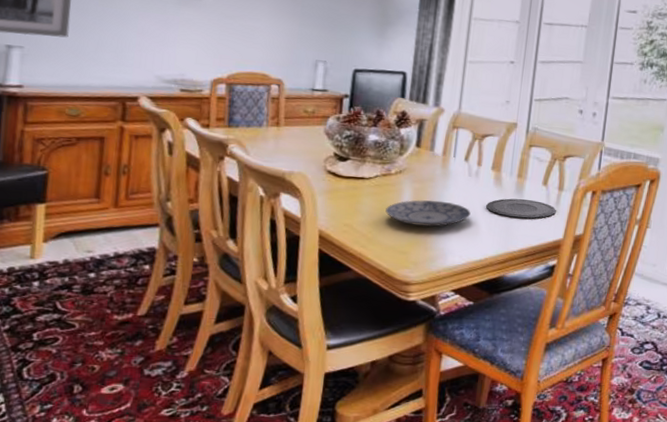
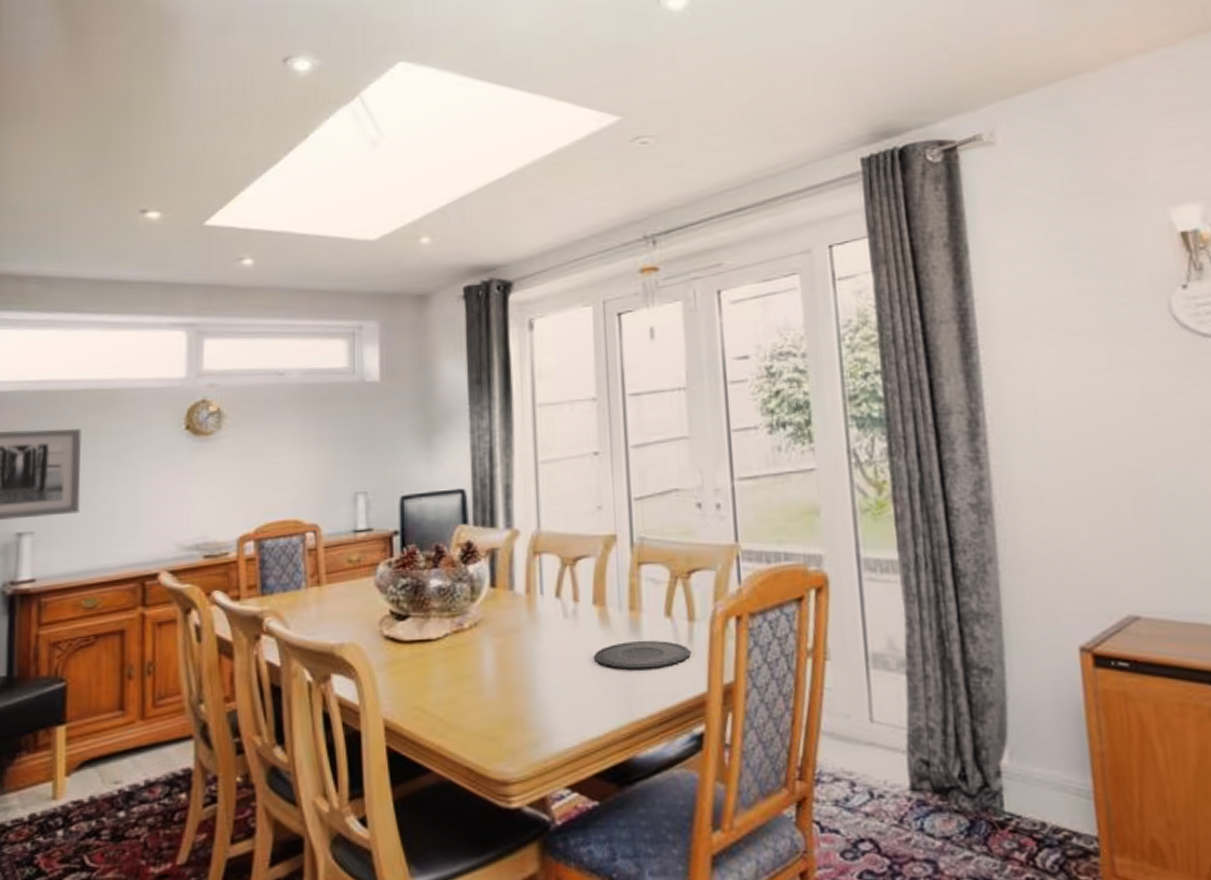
plate: present [385,200,471,227] -> none [464,658,575,699]

